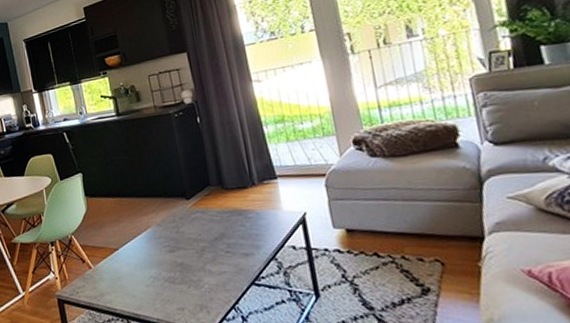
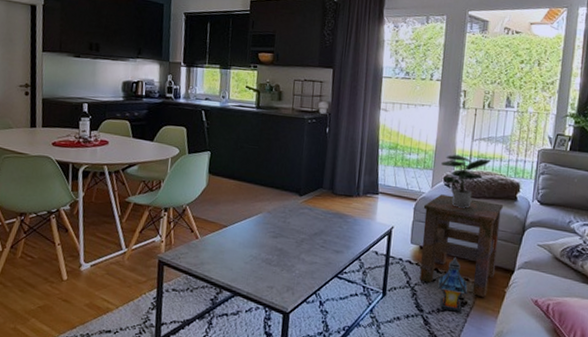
side table: none [336,155,459,279] -> present [419,194,503,297]
potted plant: none [344,105,408,173] -> present [441,154,491,209]
lantern: none [382,234,428,304] -> present [438,257,468,313]

